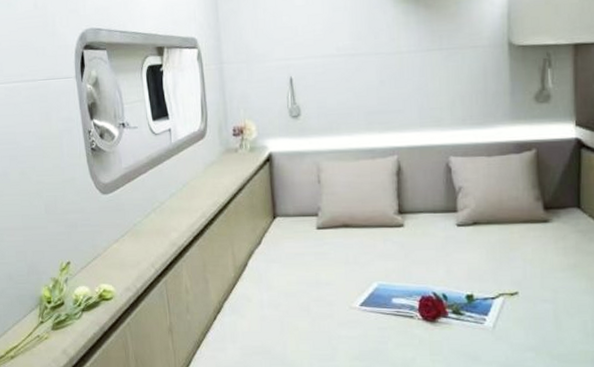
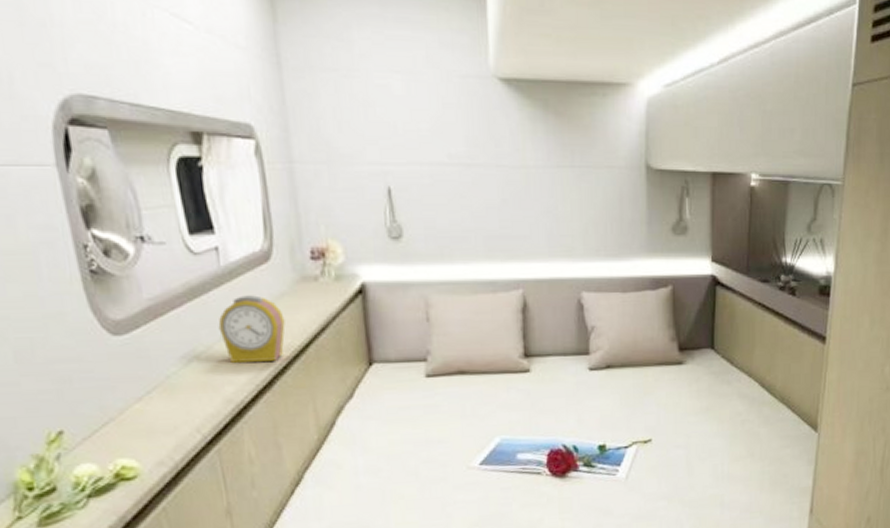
alarm clock: none [169,164,214,215] -> present [218,295,285,363]

